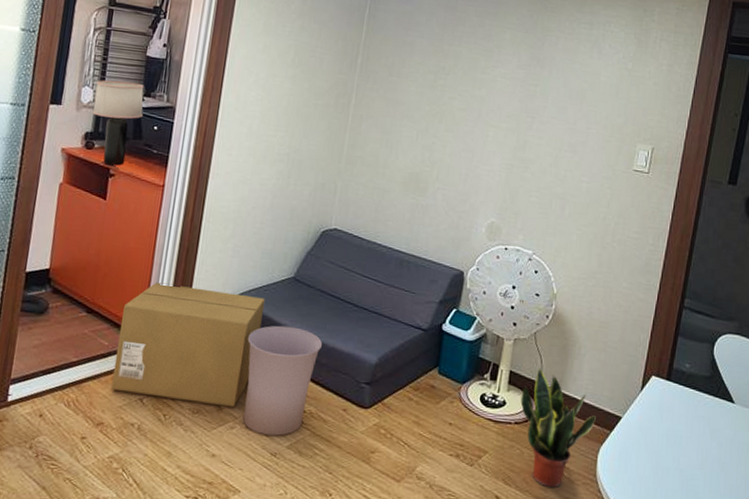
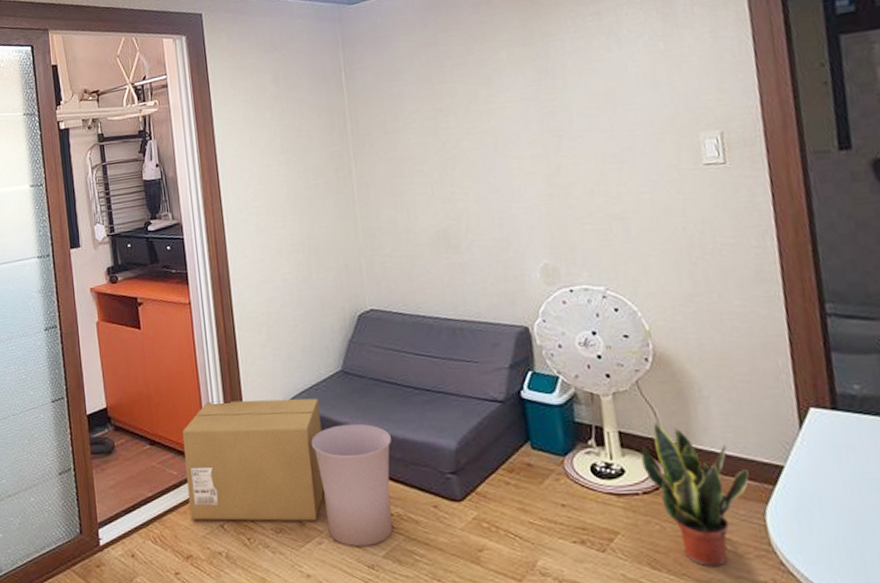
table lamp: present [92,80,144,166] -> none [105,208,155,295]

